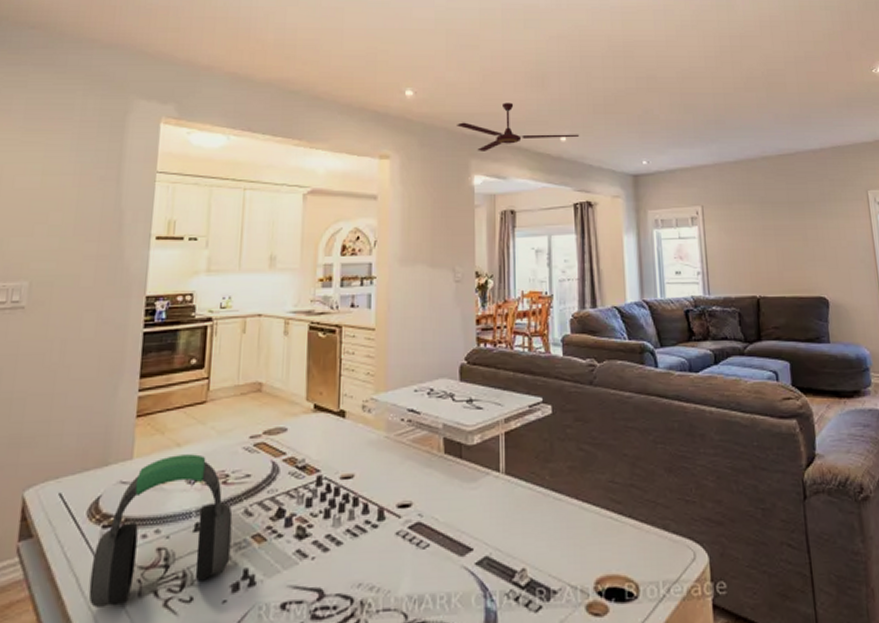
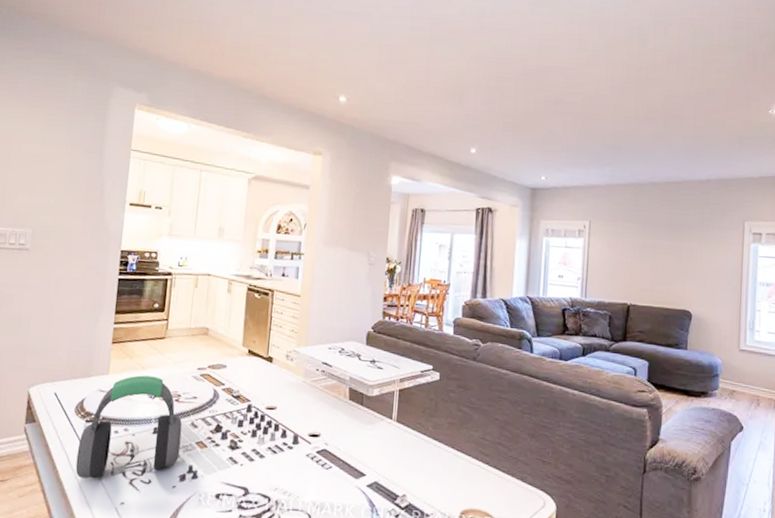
ceiling fan: present [457,102,580,151] -> none [381,114,488,156]

